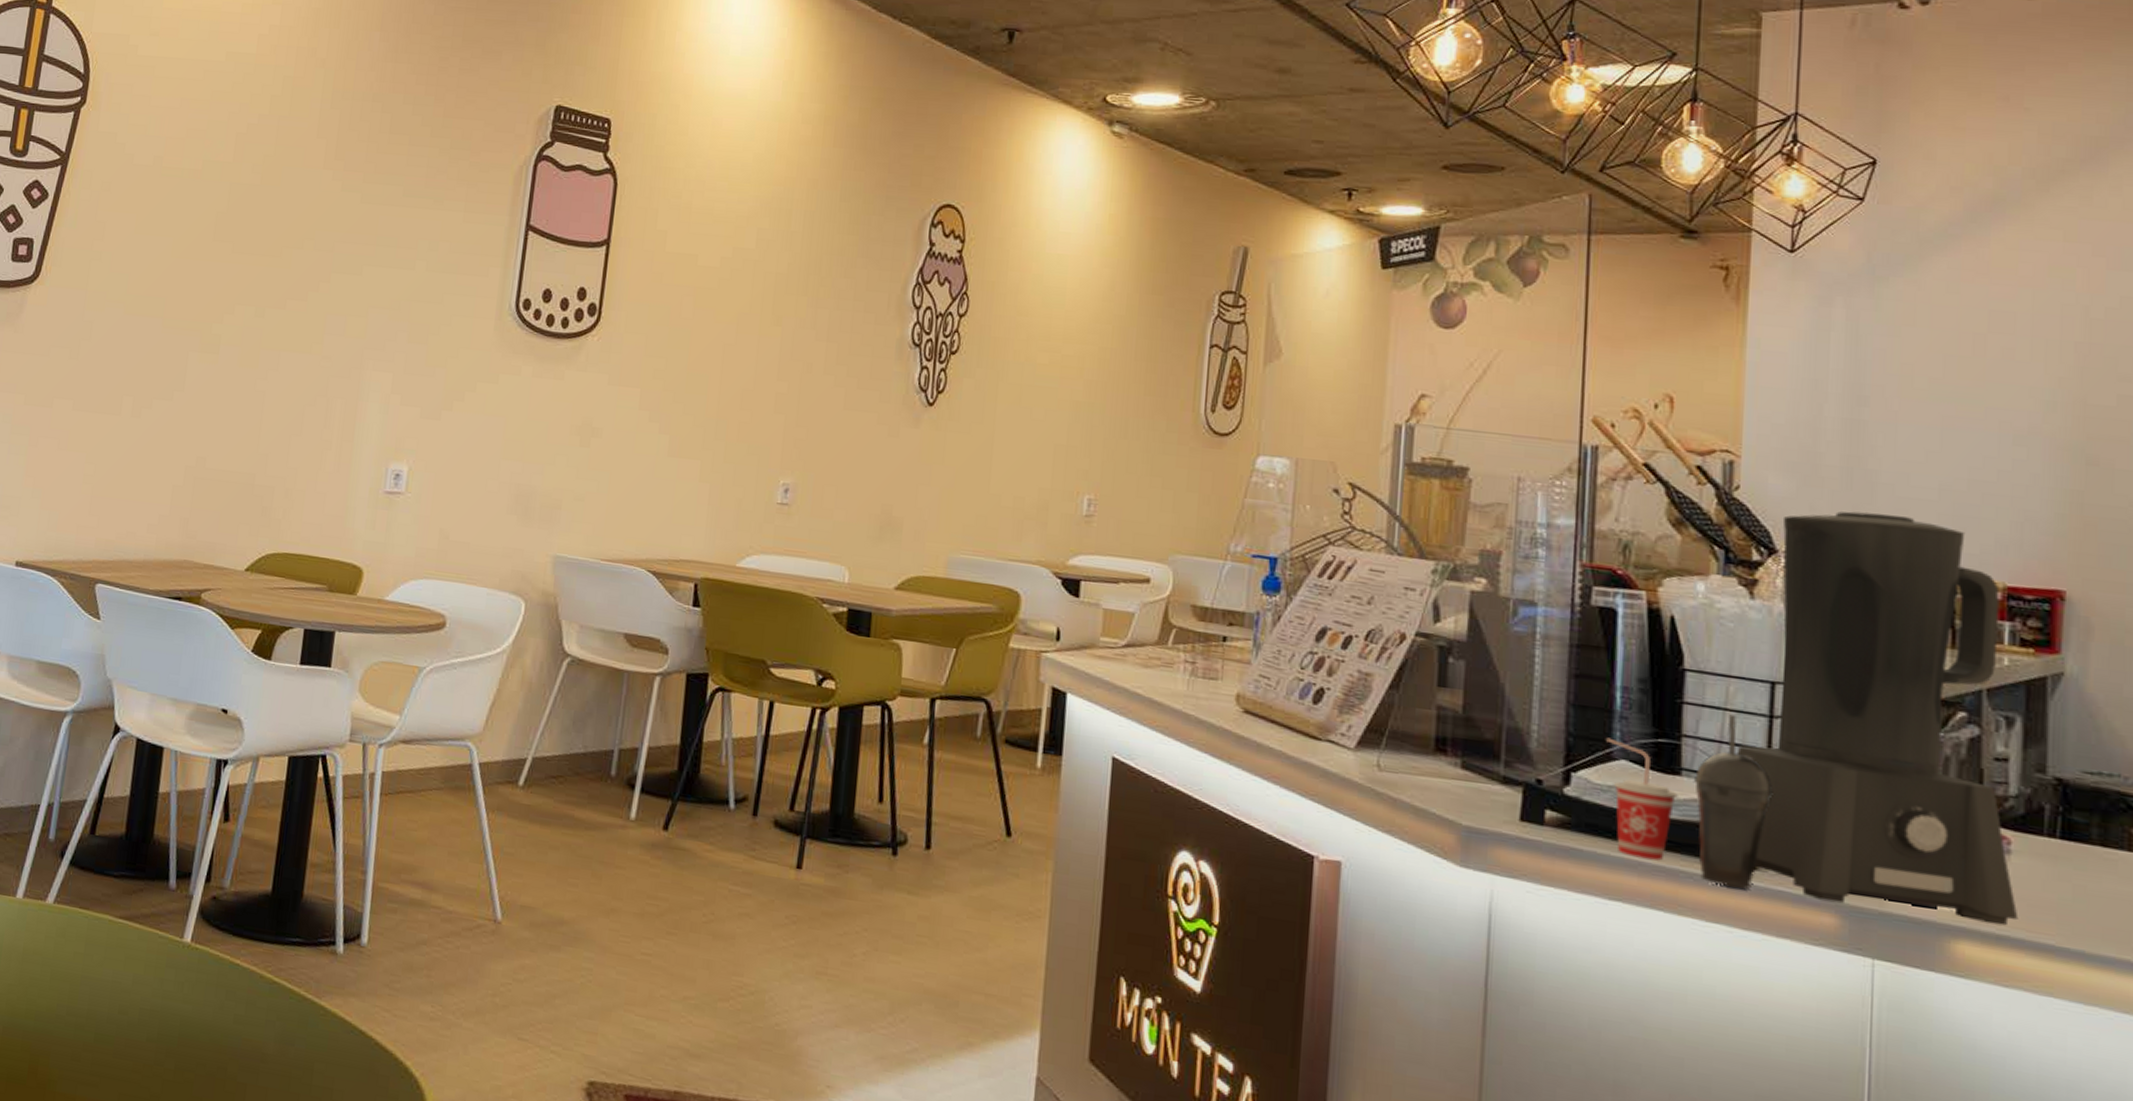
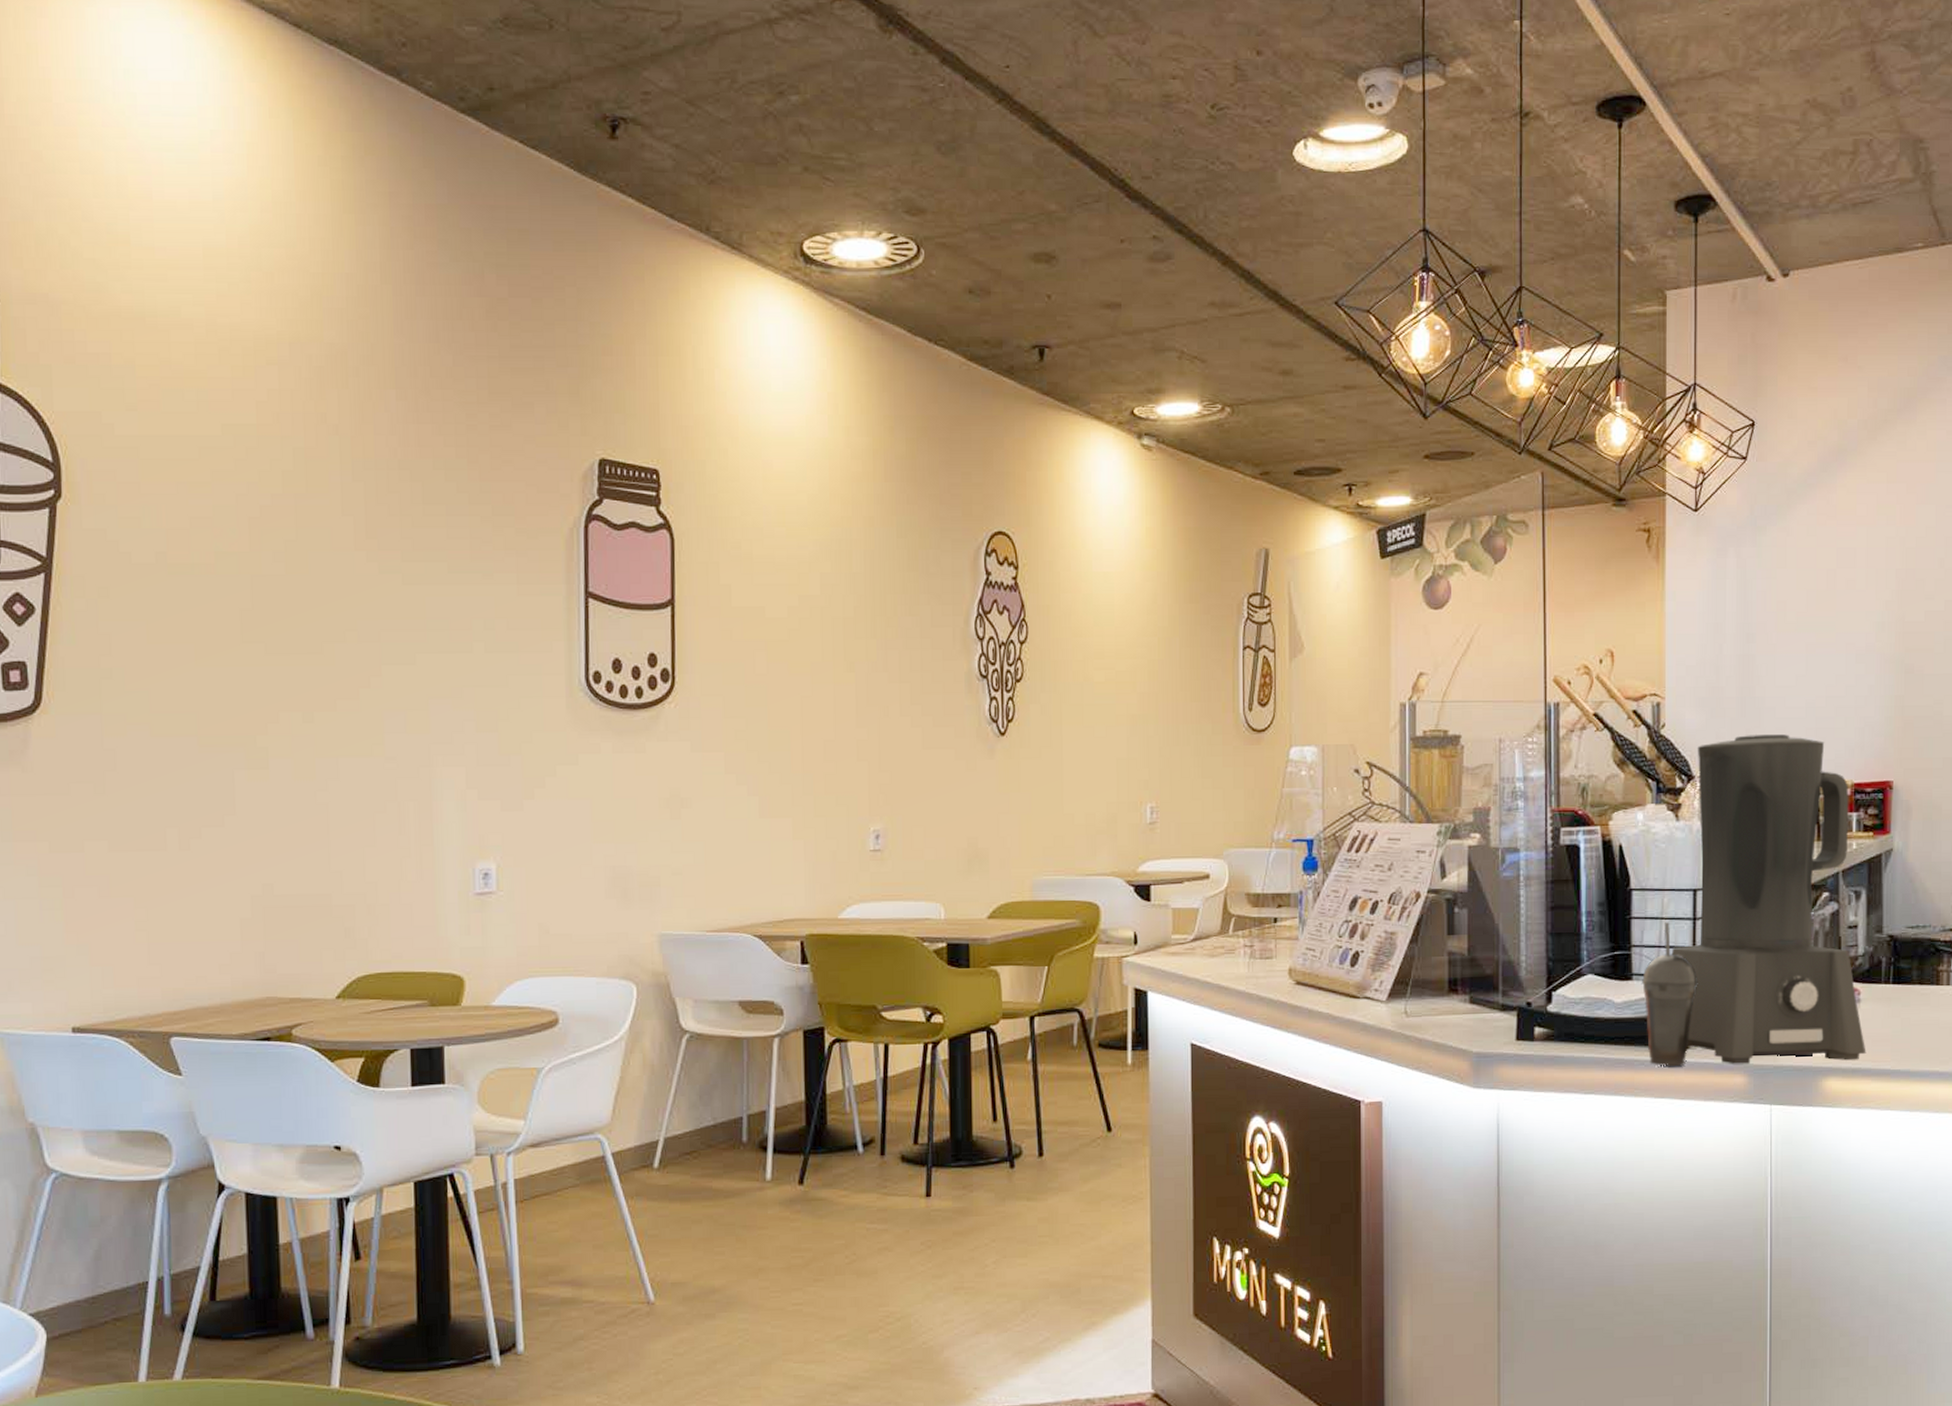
beverage cup: present [1606,737,1678,861] -> none [1577,957,1631,1055]

